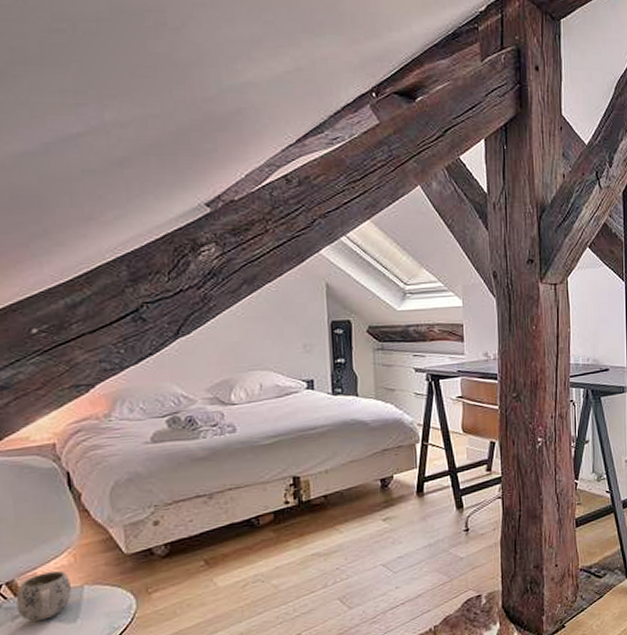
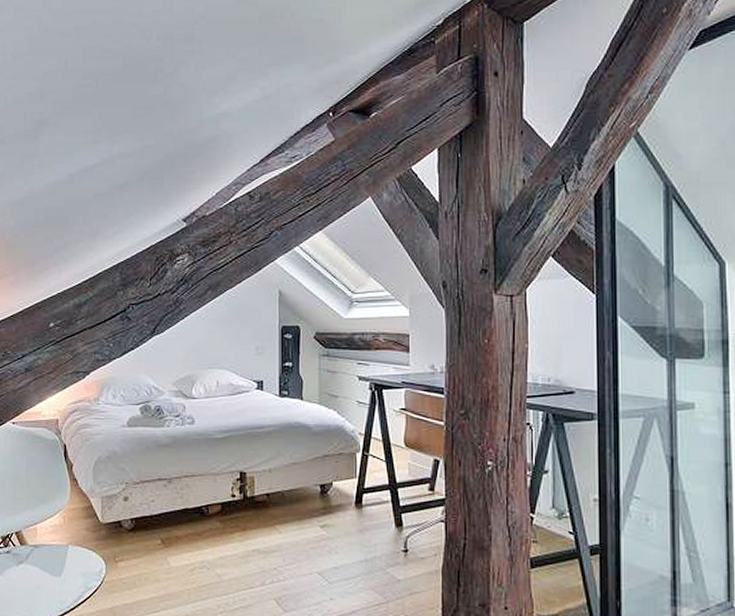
mug: present [16,571,72,621] -> none [21,529,60,569]

